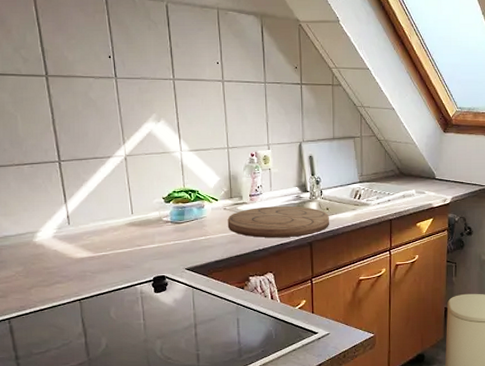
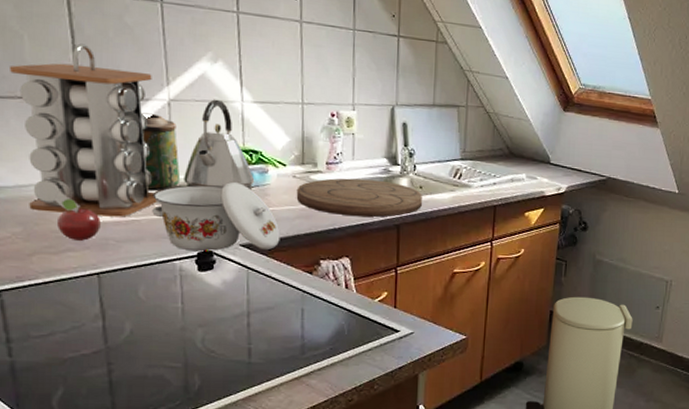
spice rack: none [9,118,121,254] -> present [10,43,157,217]
fruit: none [46,235,80,274] -> present [55,190,101,241]
canister: none [105,168,137,230] -> present [142,112,181,191]
cooking pot: none [117,217,217,277] -> present [152,181,281,252]
kettle: none [140,151,194,224] -> present [184,99,255,191]

